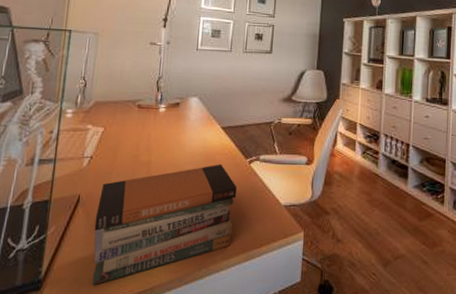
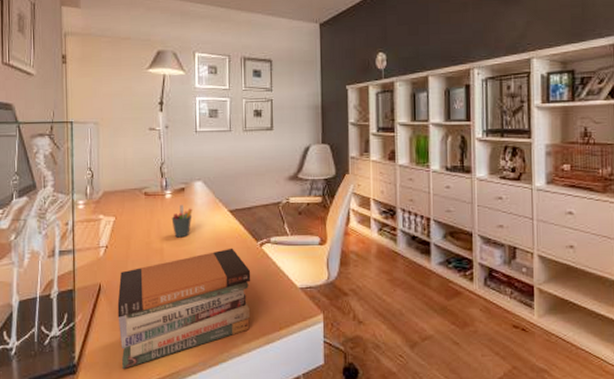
pen holder: none [162,119,185,152] -> present [171,204,193,238]

